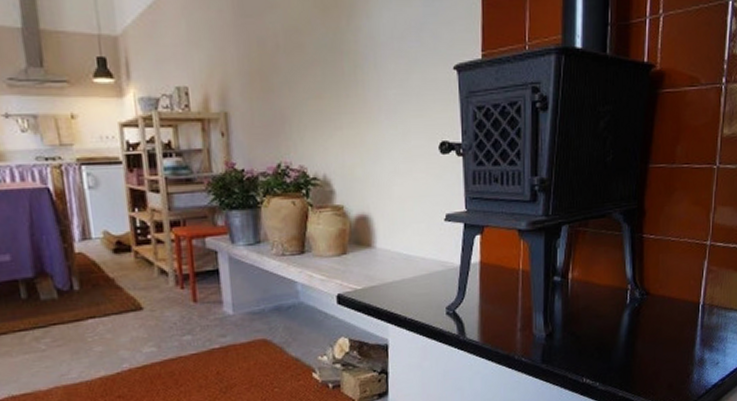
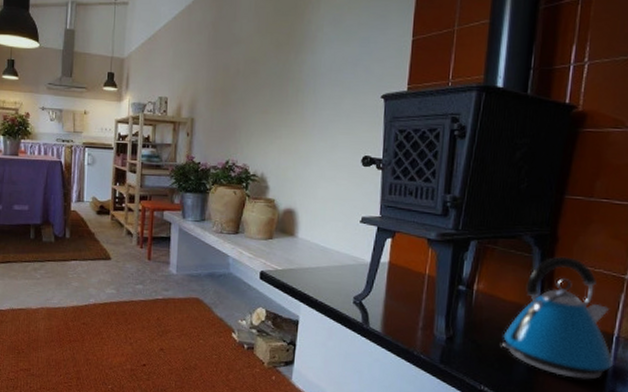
kettle: none [599,230,701,354] -> present [501,256,614,380]

